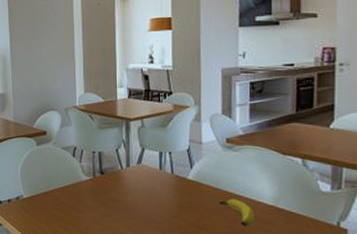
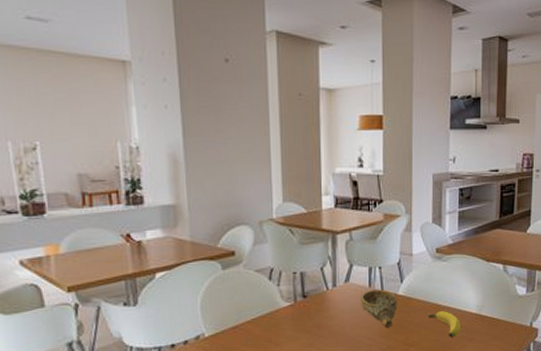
decorative bowl: none [152,172,187,208] -> present [361,289,397,327]

